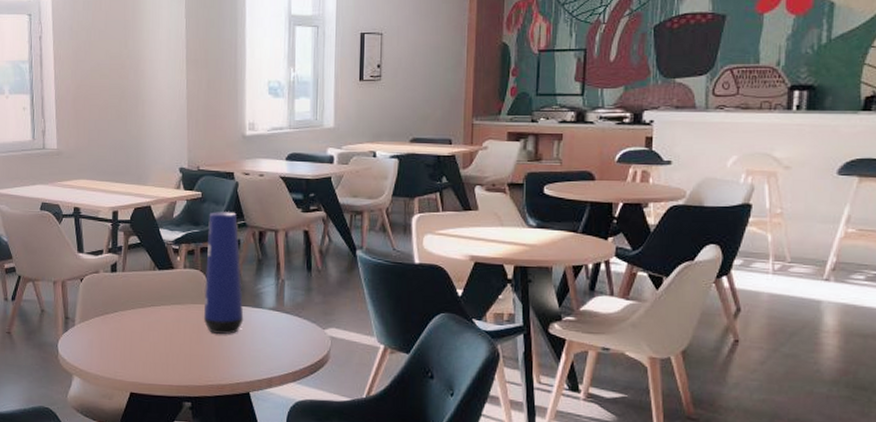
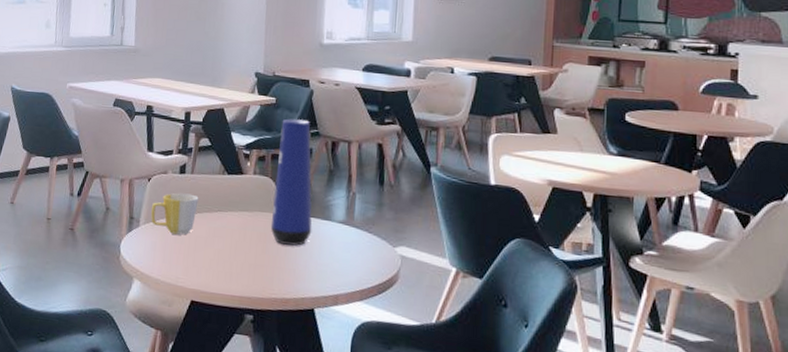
mug: none [86,291,132,331] -> present [151,193,199,235]

